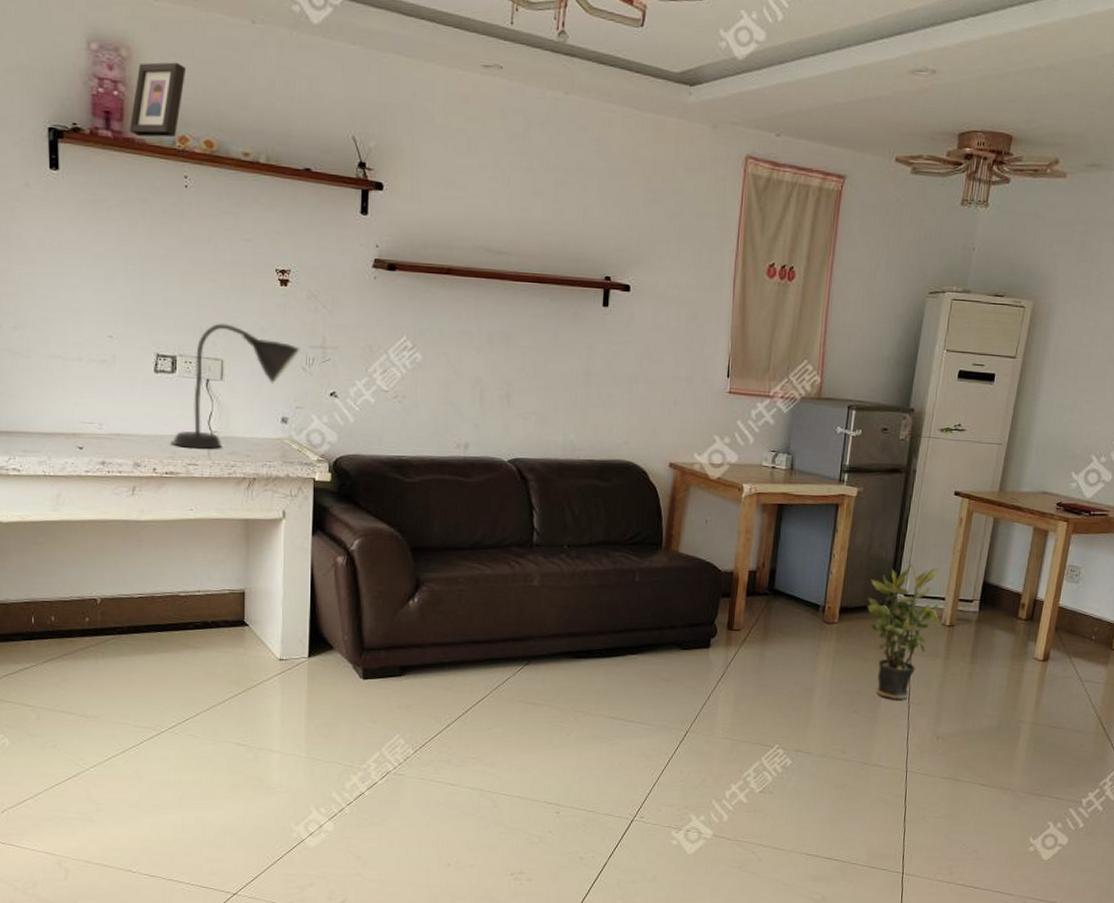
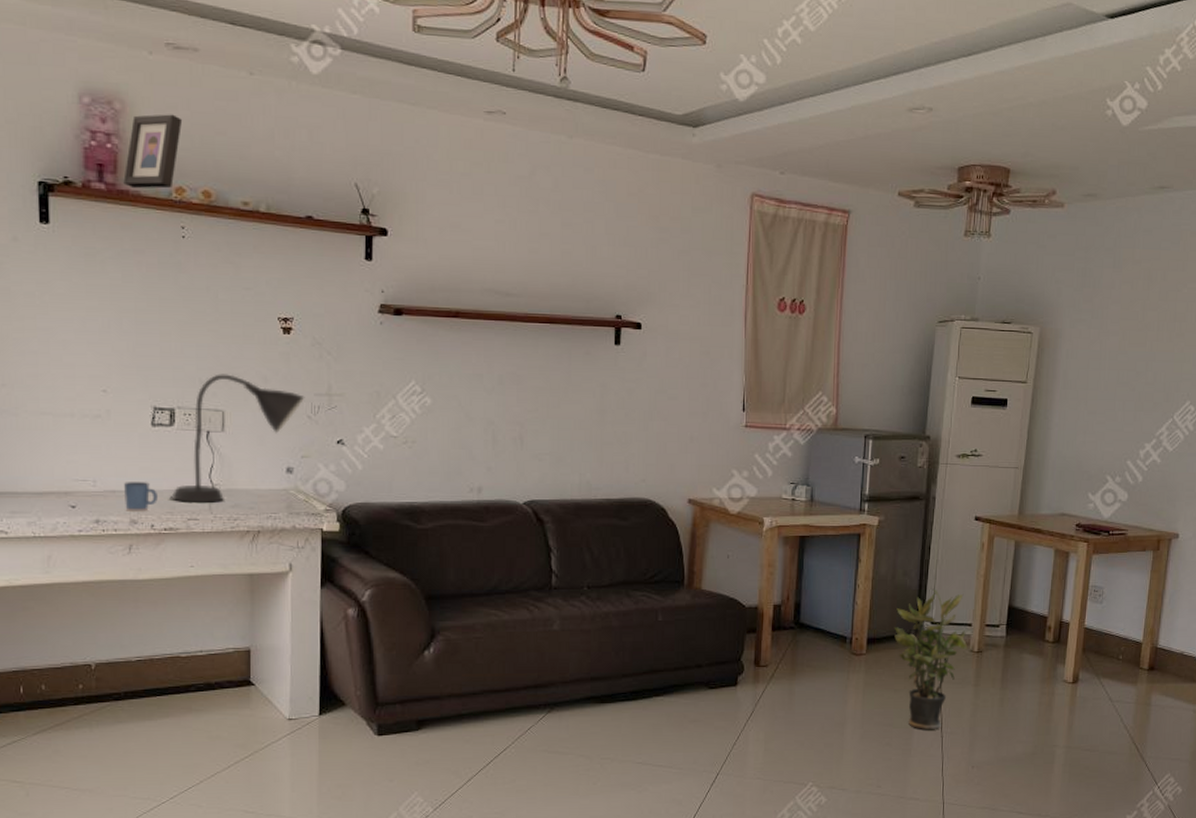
mug: none [128,426,159,455] -> present [124,482,158,512]

